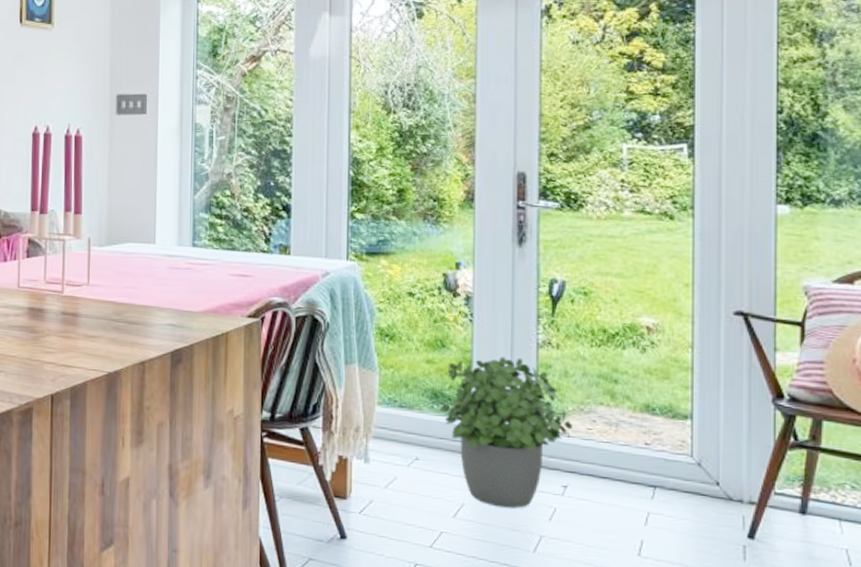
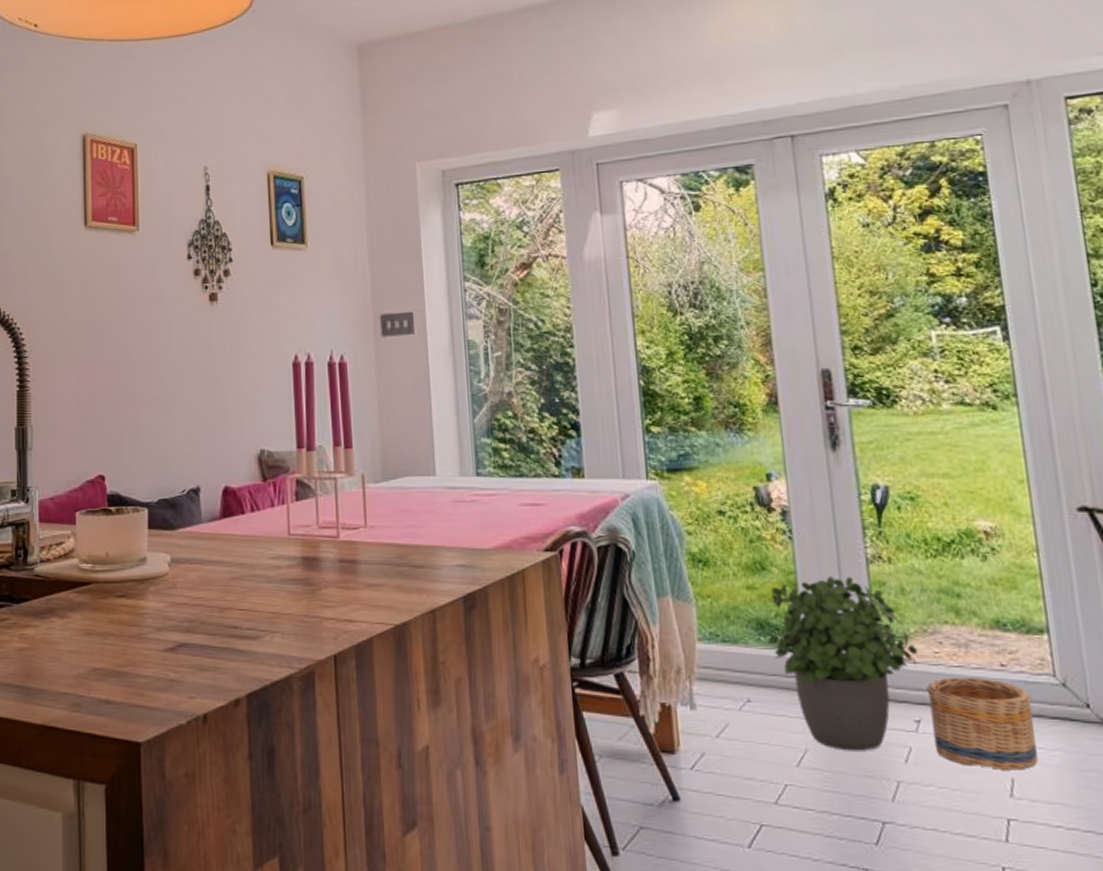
basket: none [576,451,670,534] -> present [926,678,1039,770]

